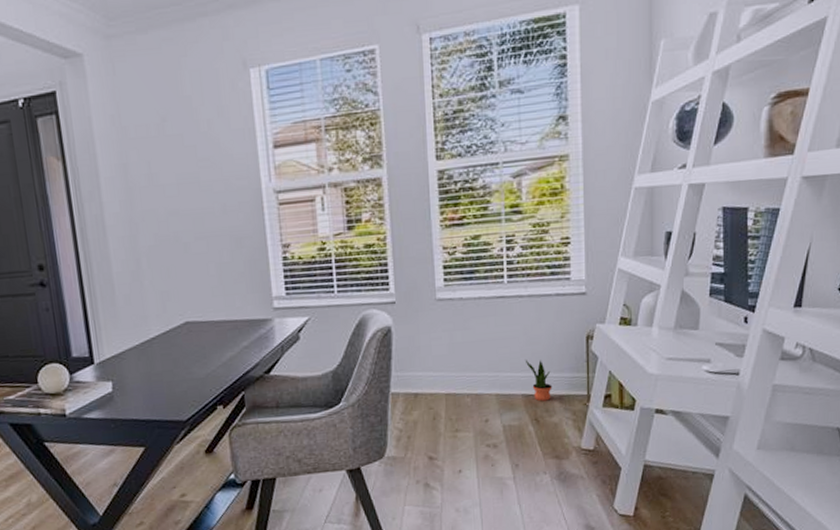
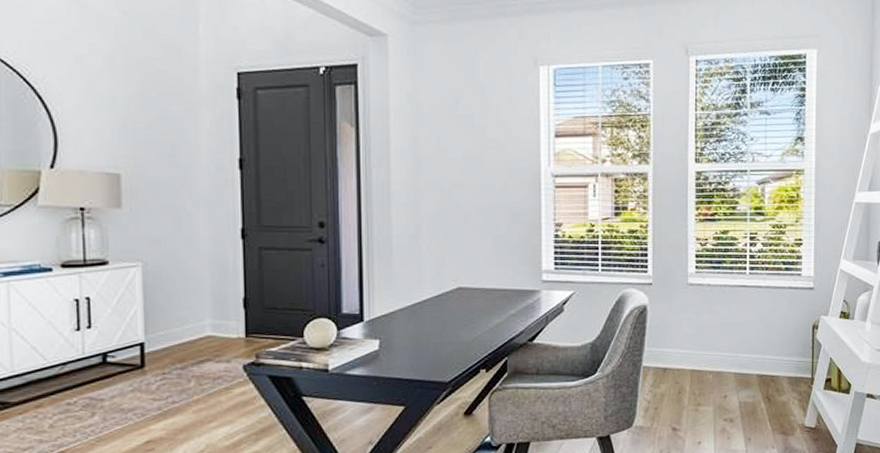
potted plant: present [526,360,552,401] -> none [761,344,783,382]

